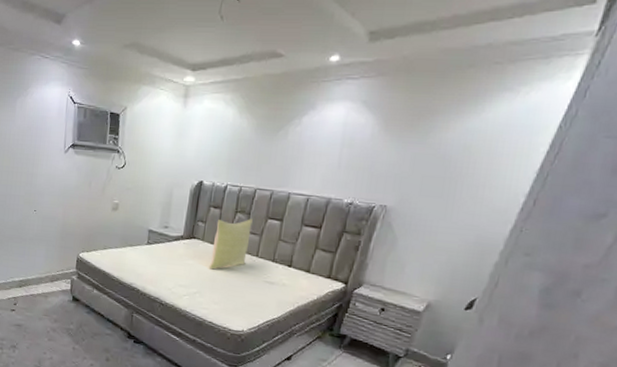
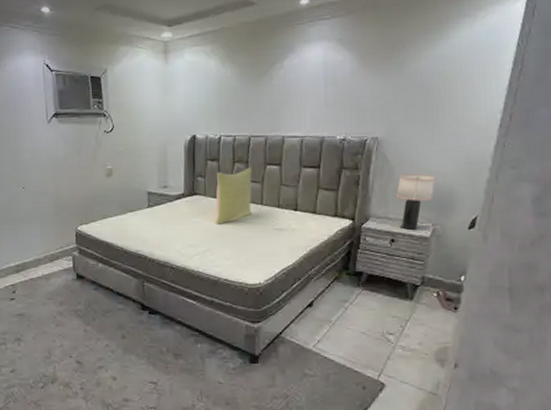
table lamp: none [393,245,440,303] -> present [396,173,435,231]

